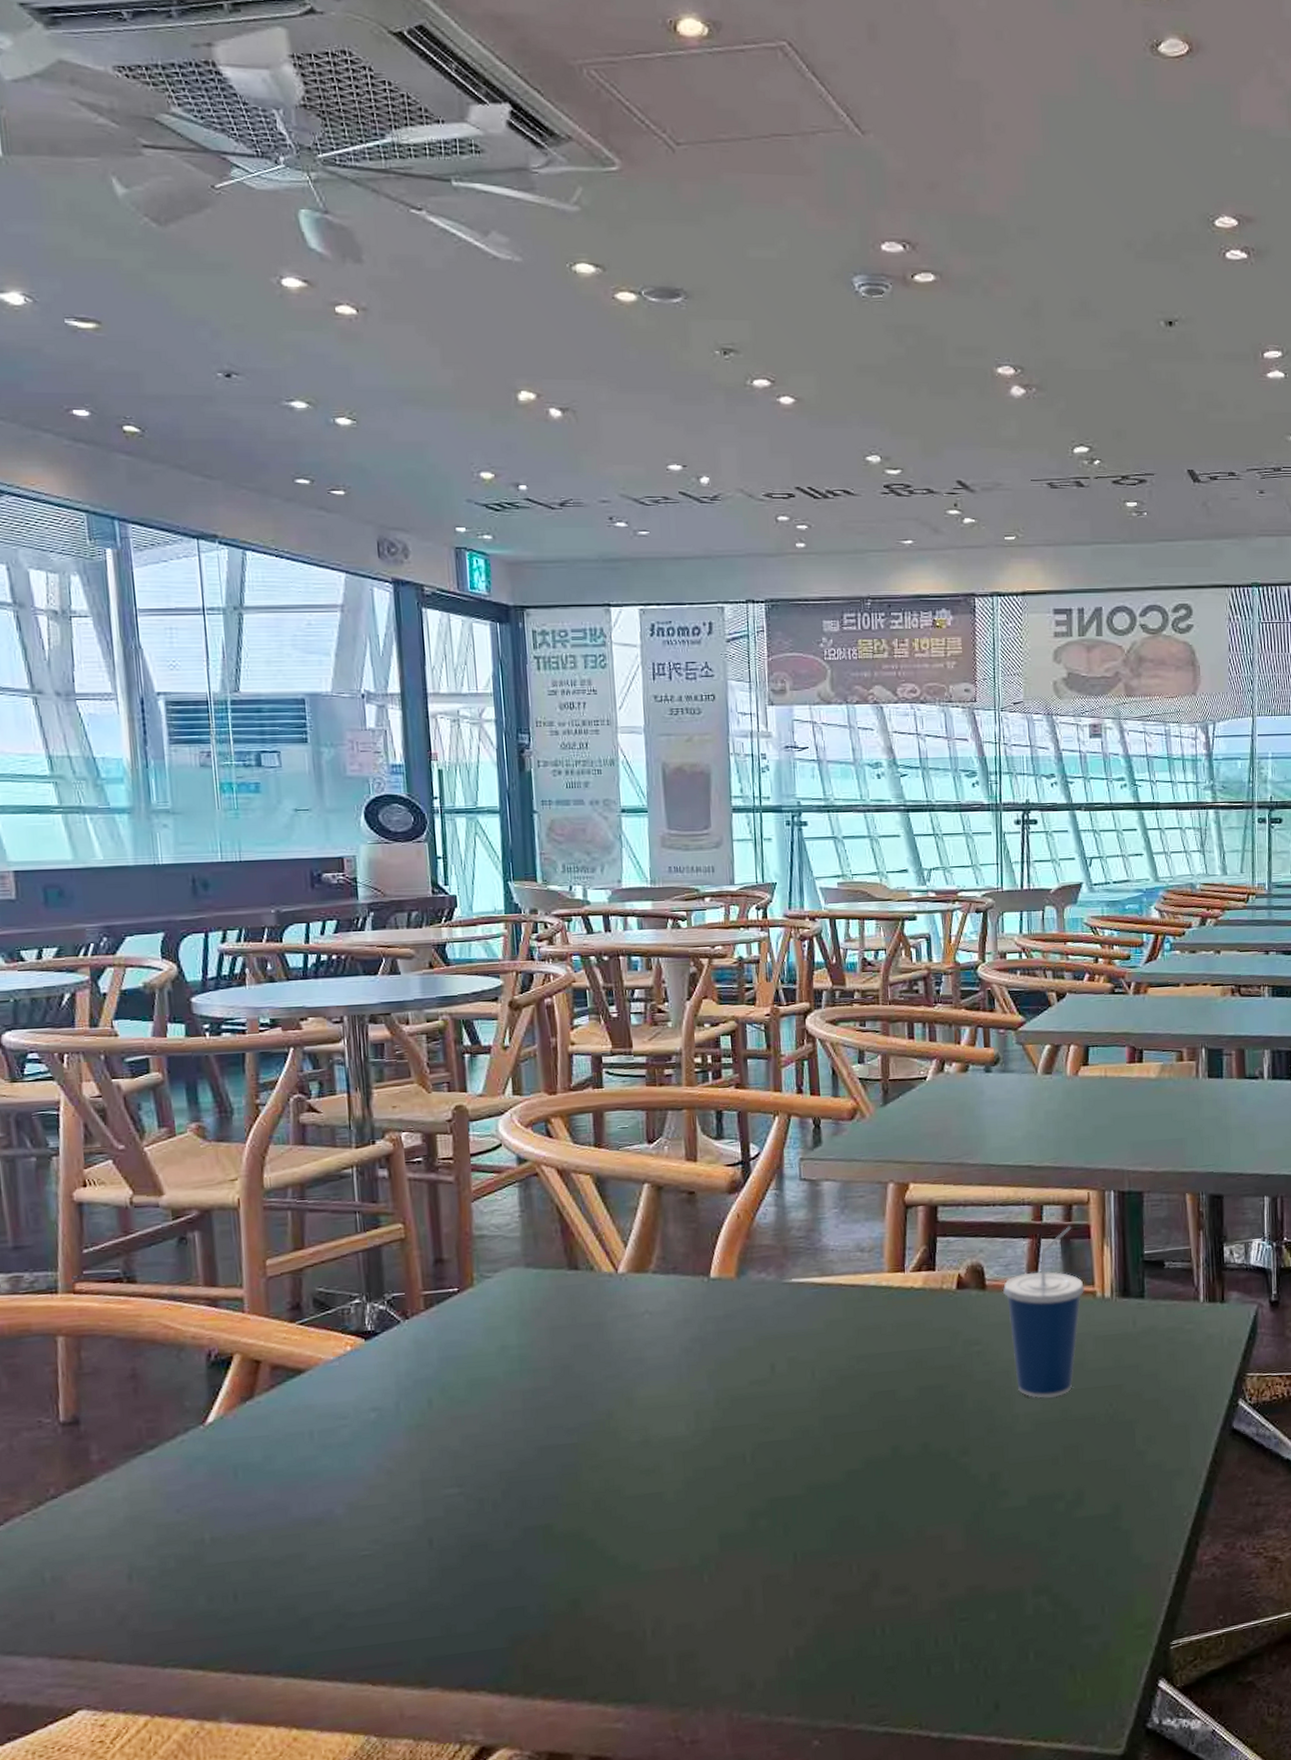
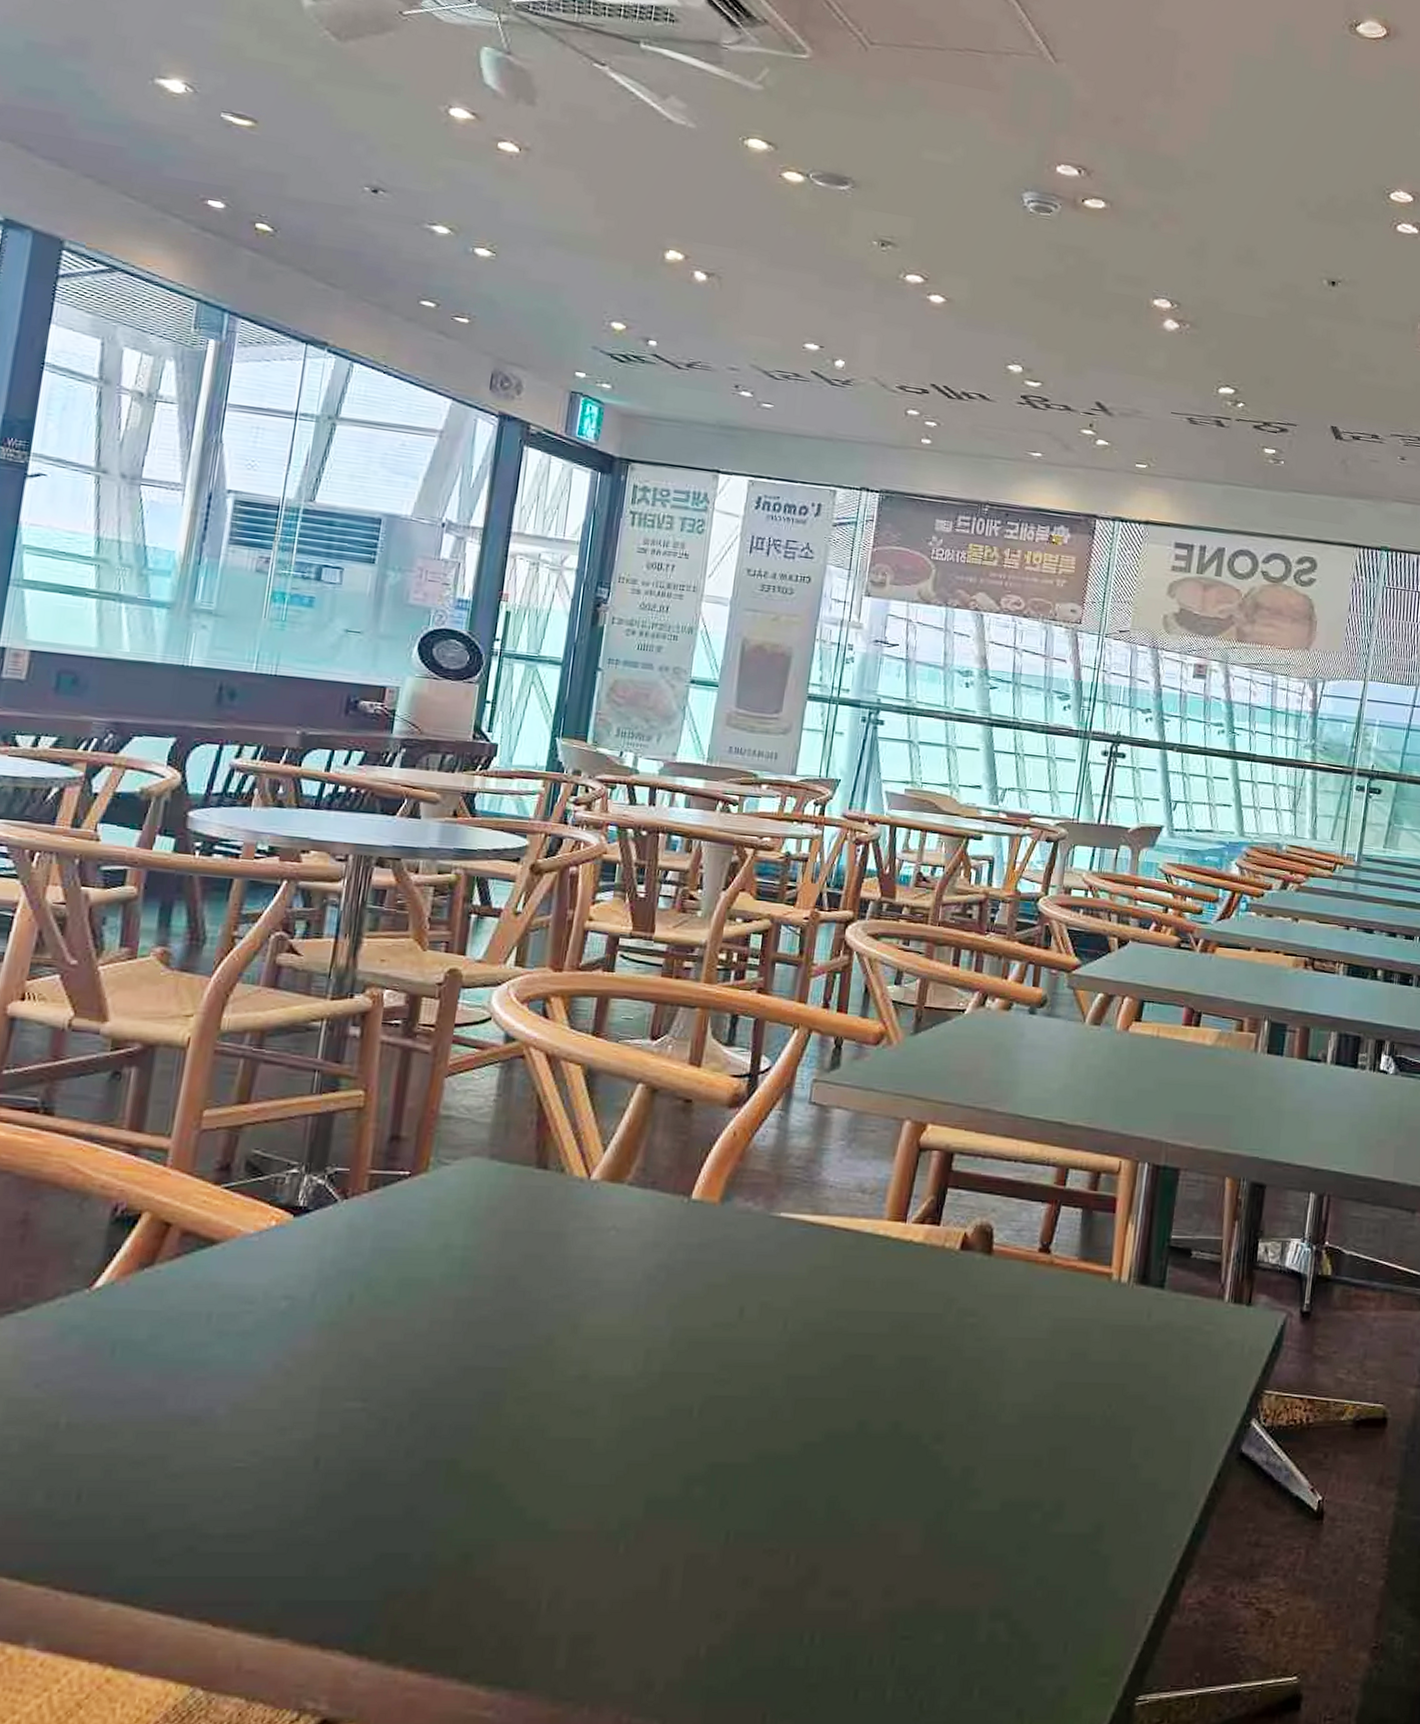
cup: present [1002,1225,1084,1398] -> none [1009,1195,1100,1388]

